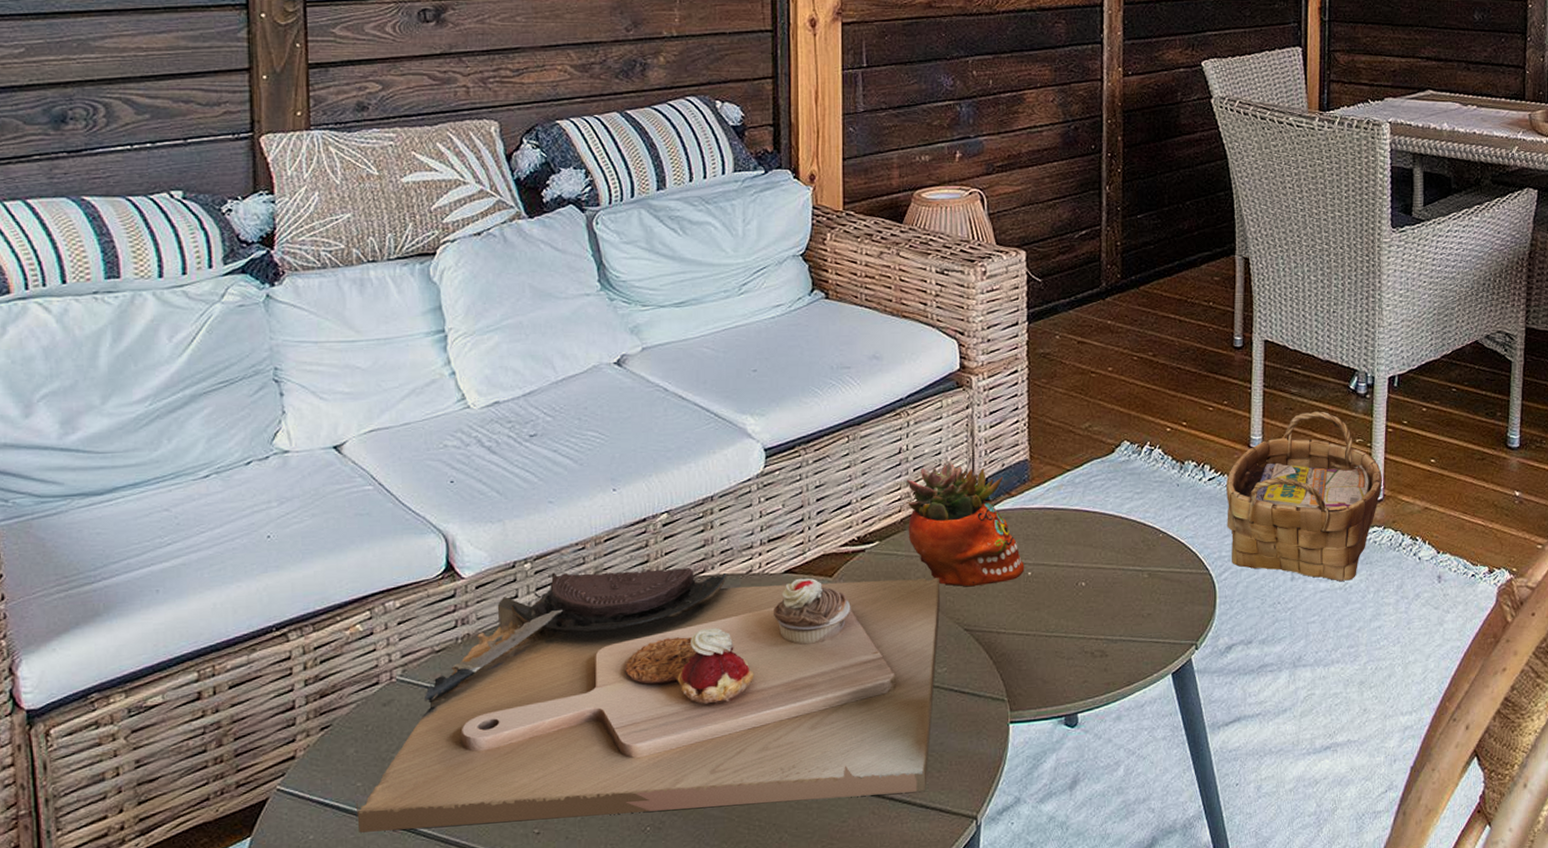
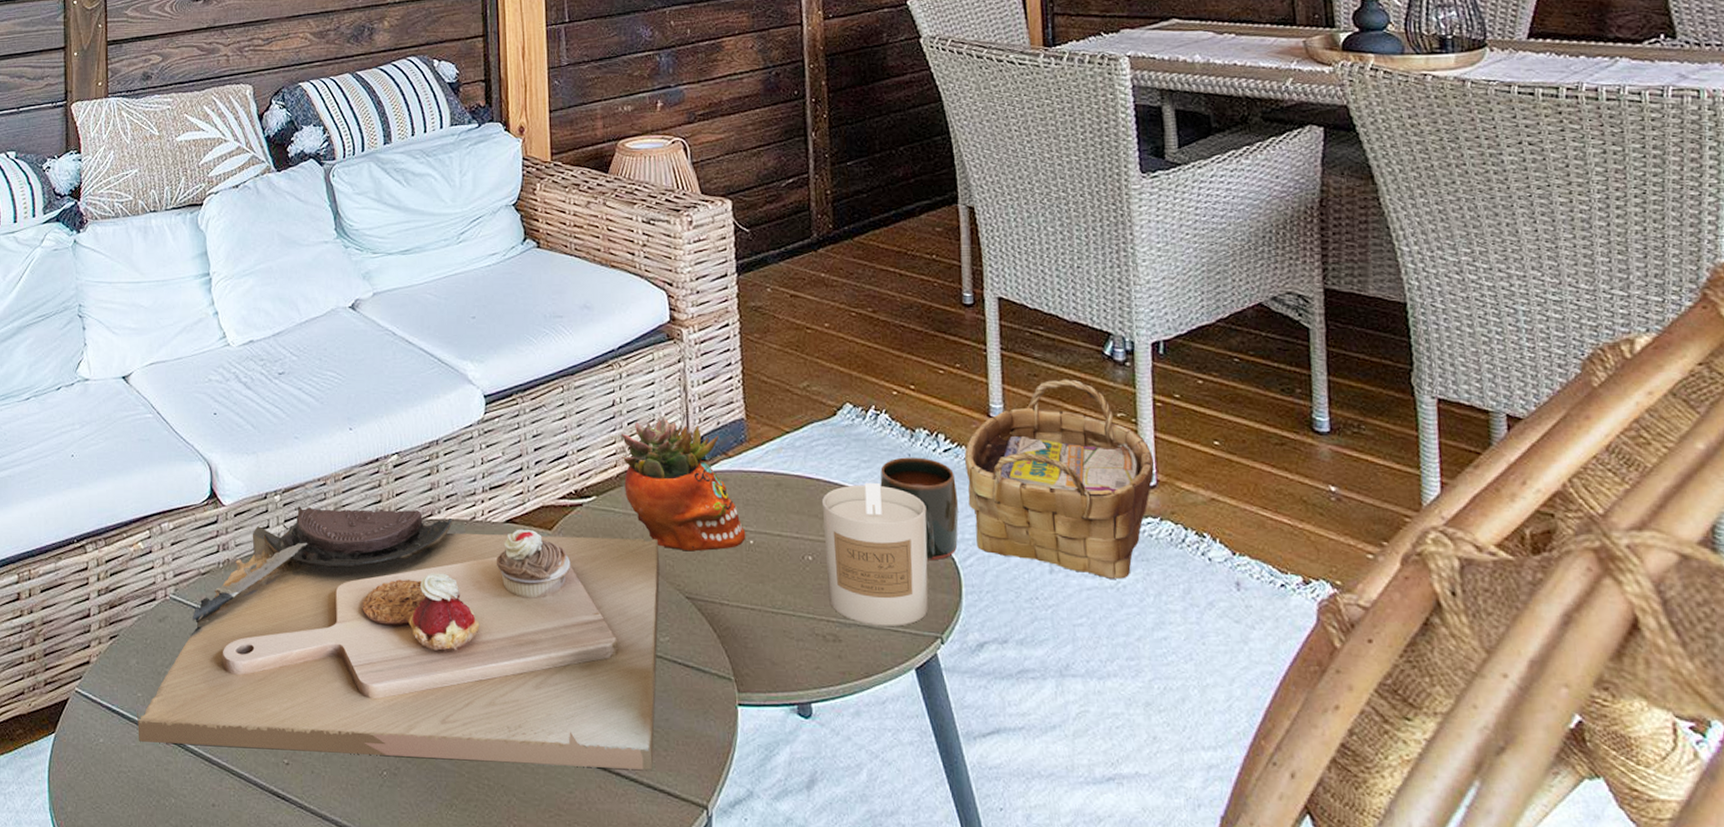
candle: none [1096,511,1190,639] -> present [821,482,929,626]
mug: none [1150,486,1217,578] -> present [880,457,959,561]

